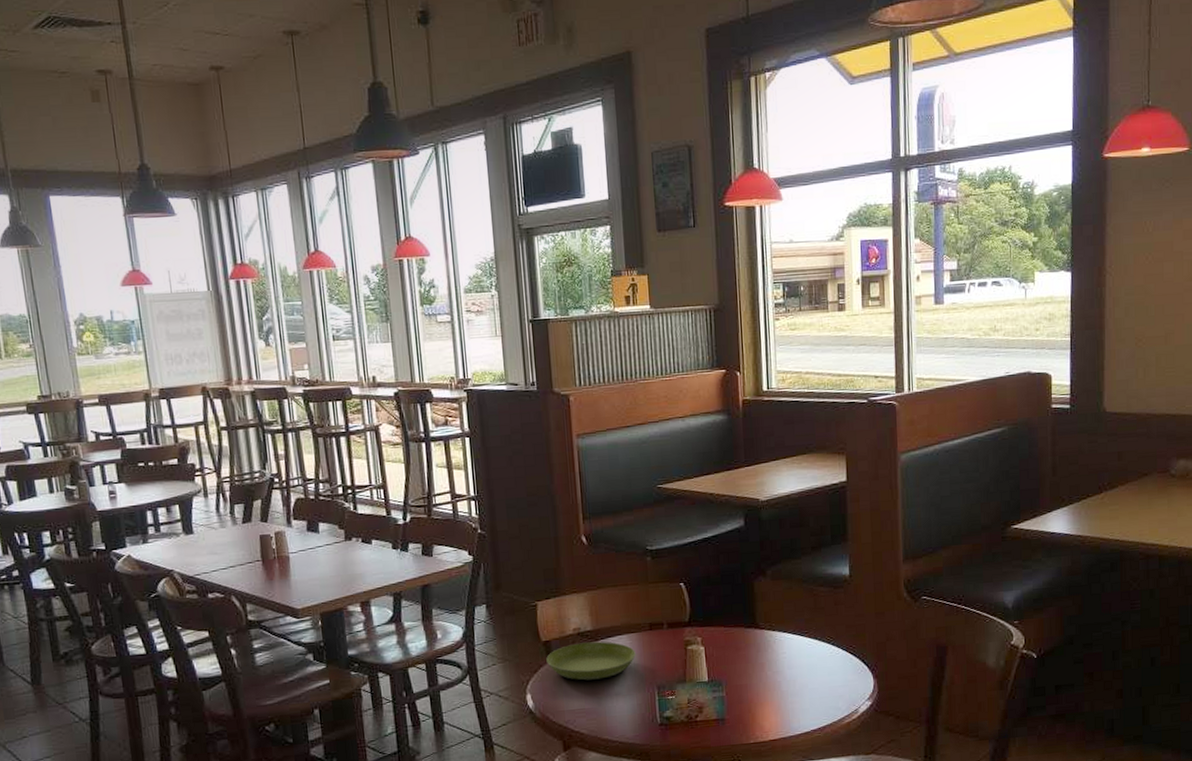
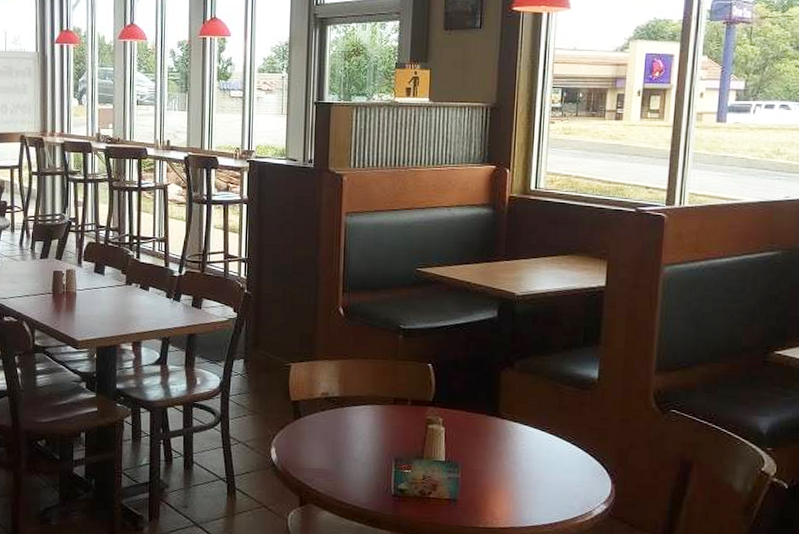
saucer: present [546,641,636,681] -> none [293,407,378,444]

